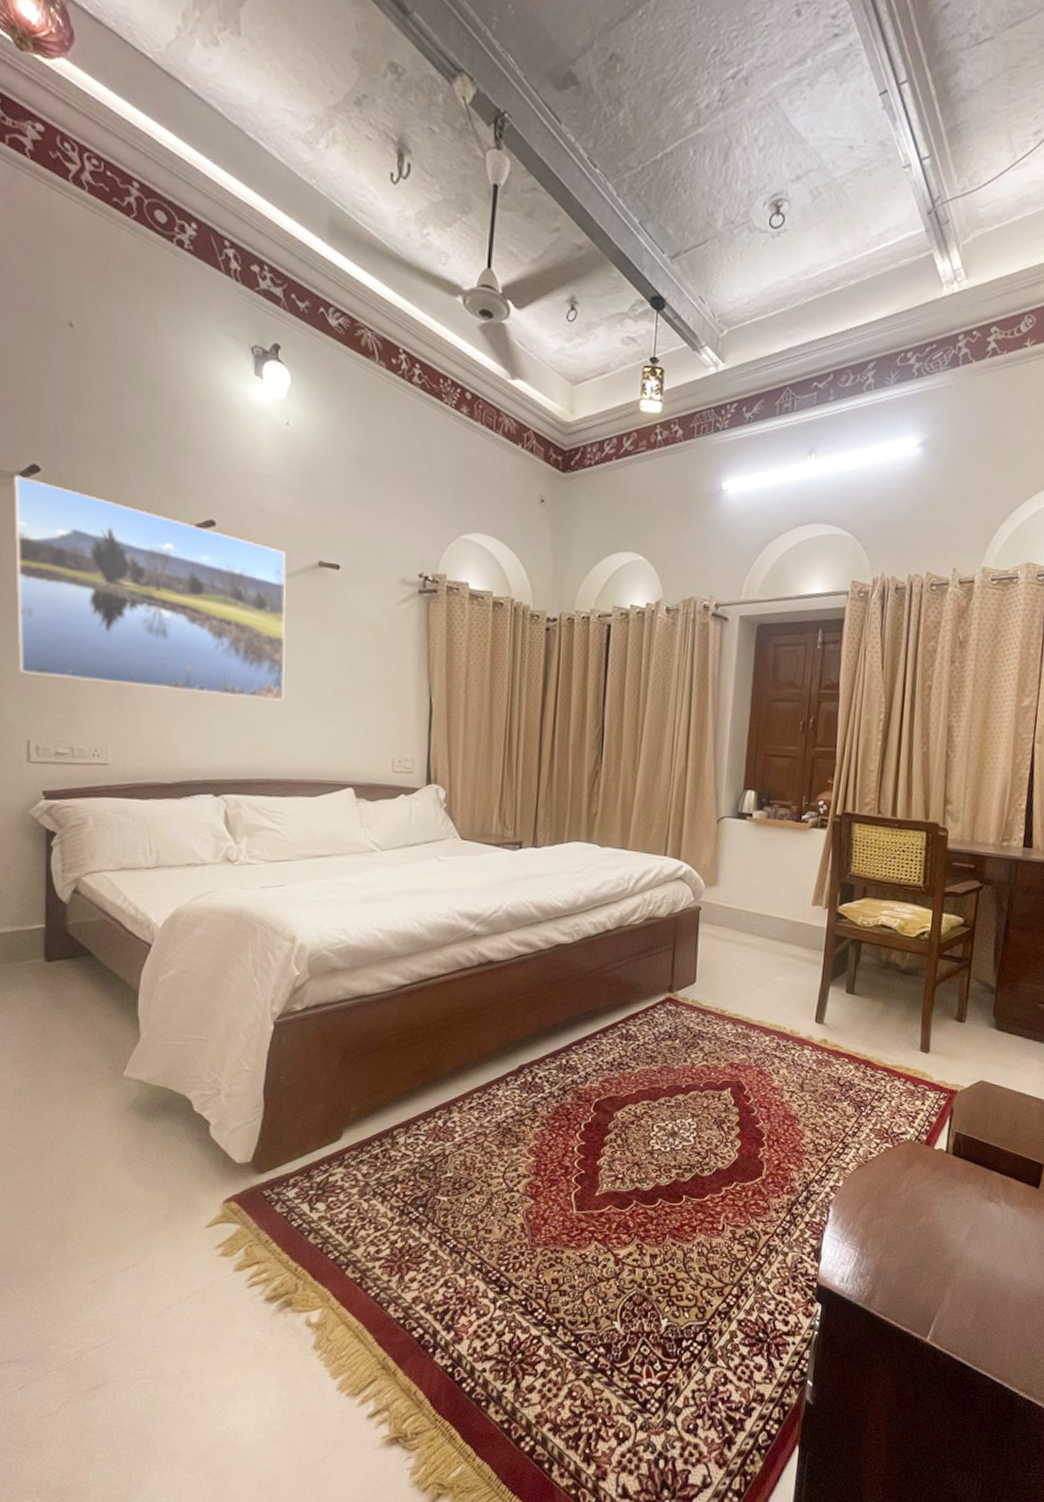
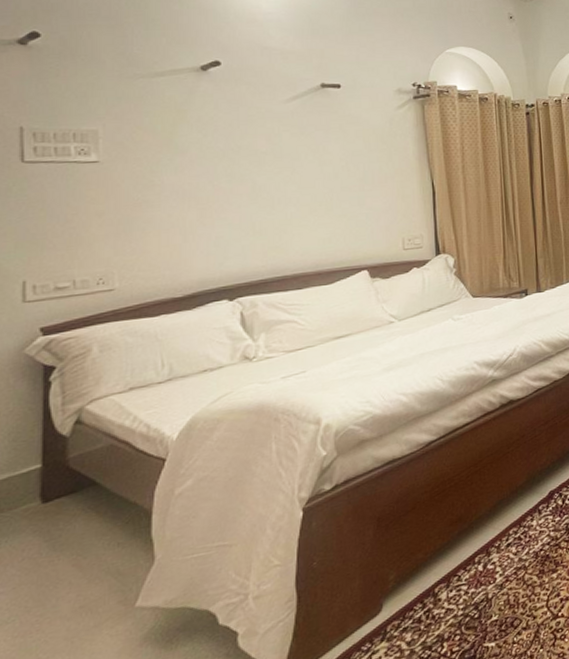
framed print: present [13,475,287,701] -> none [11,42,295,219]

